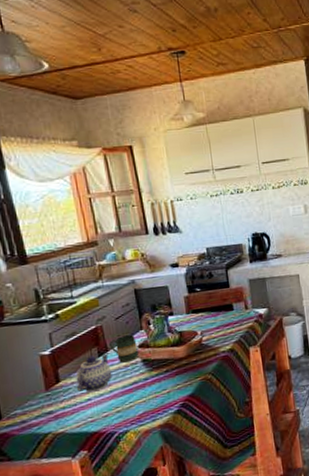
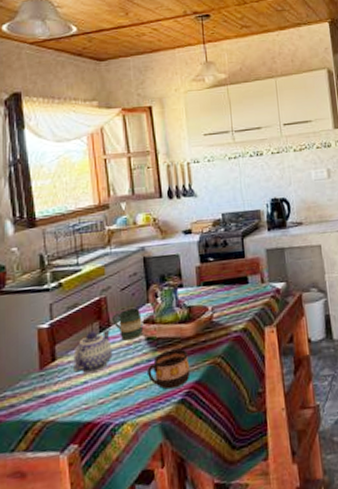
cup: none [145,368,184,403] -> present [147,348,190,390]

